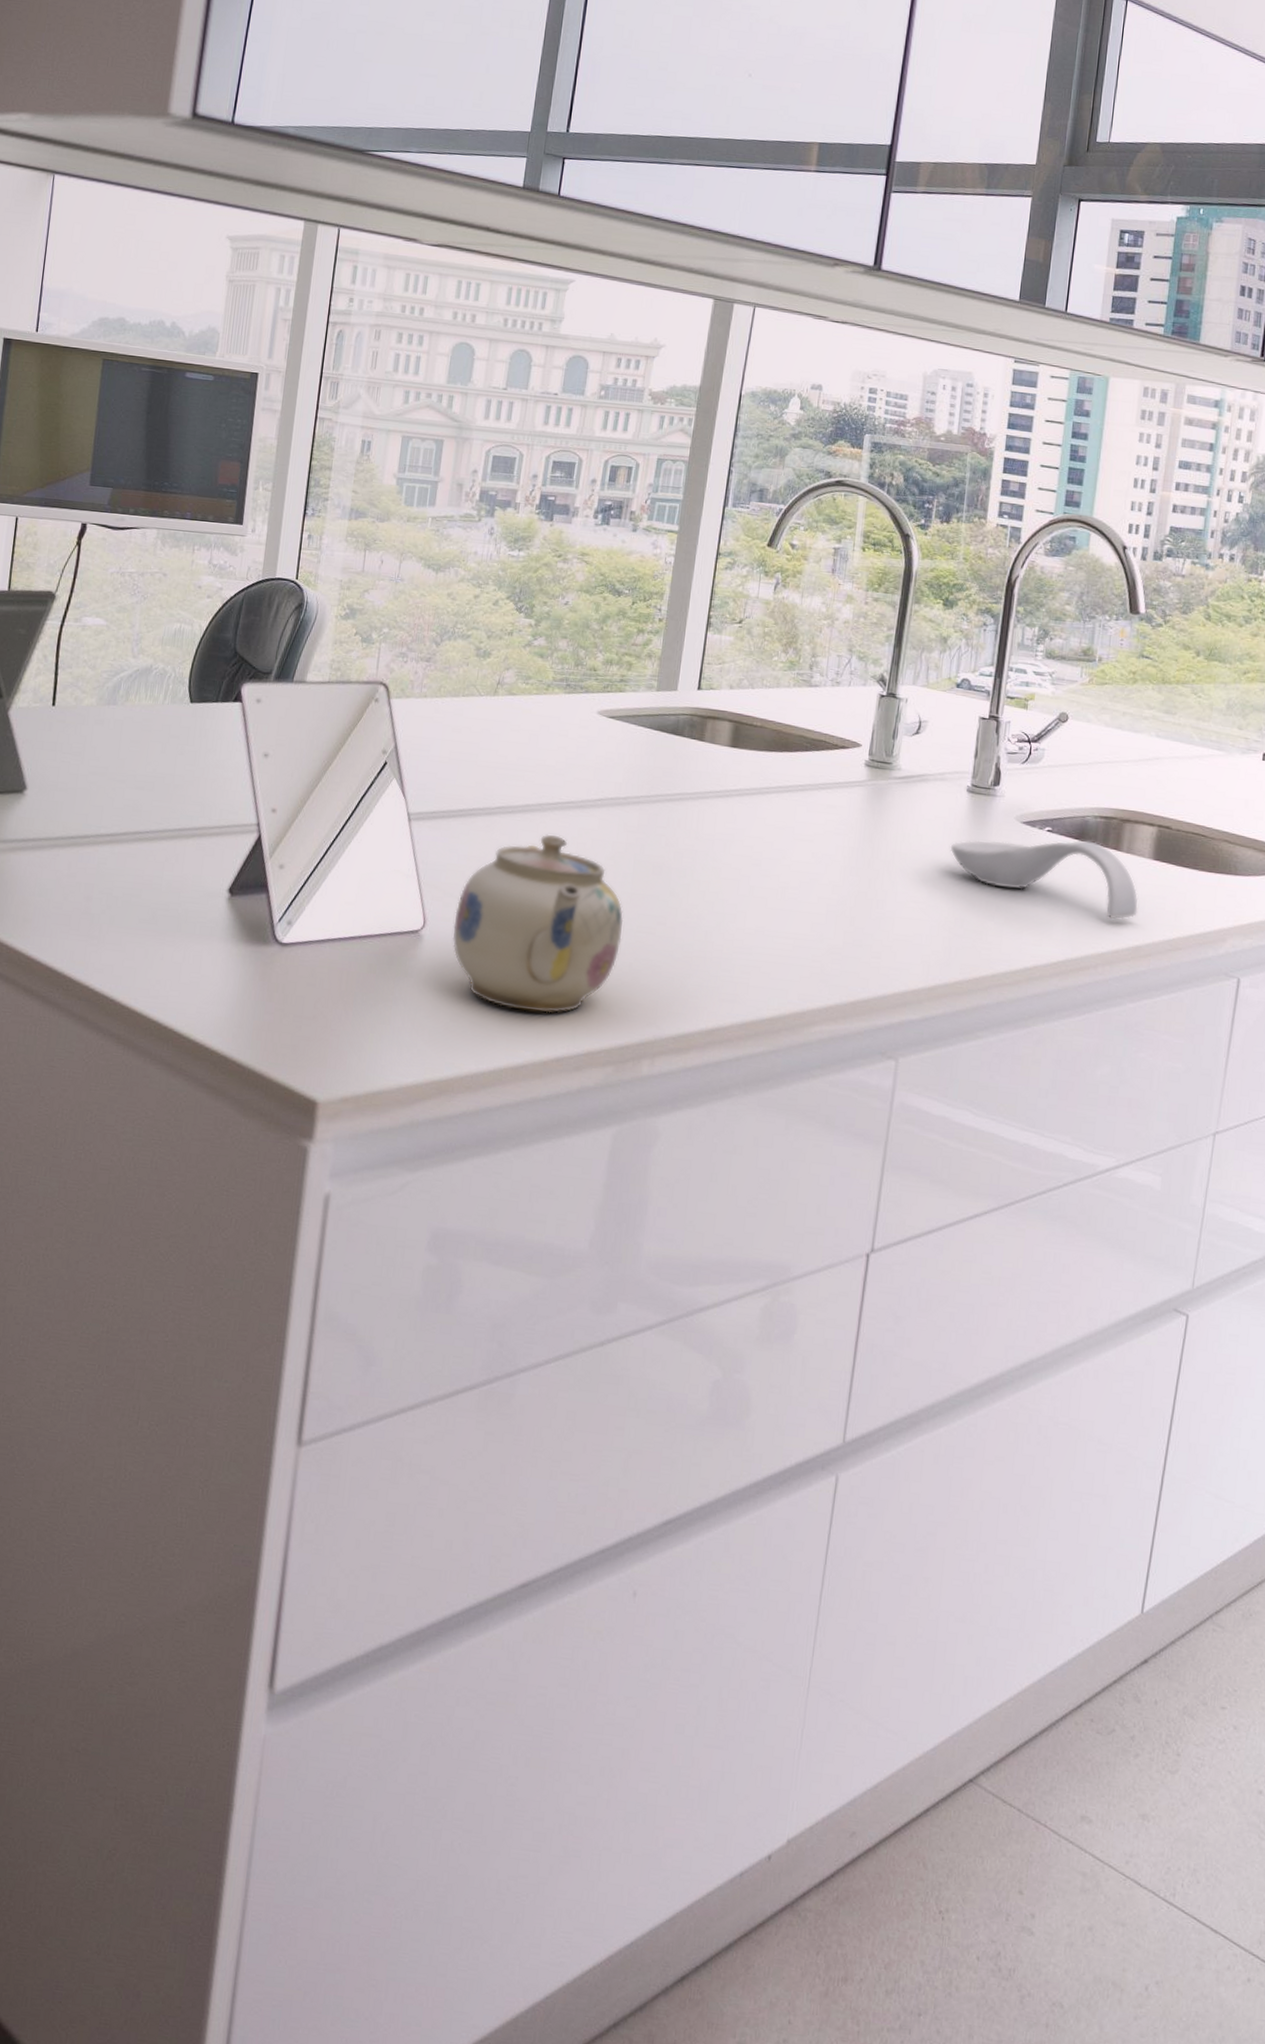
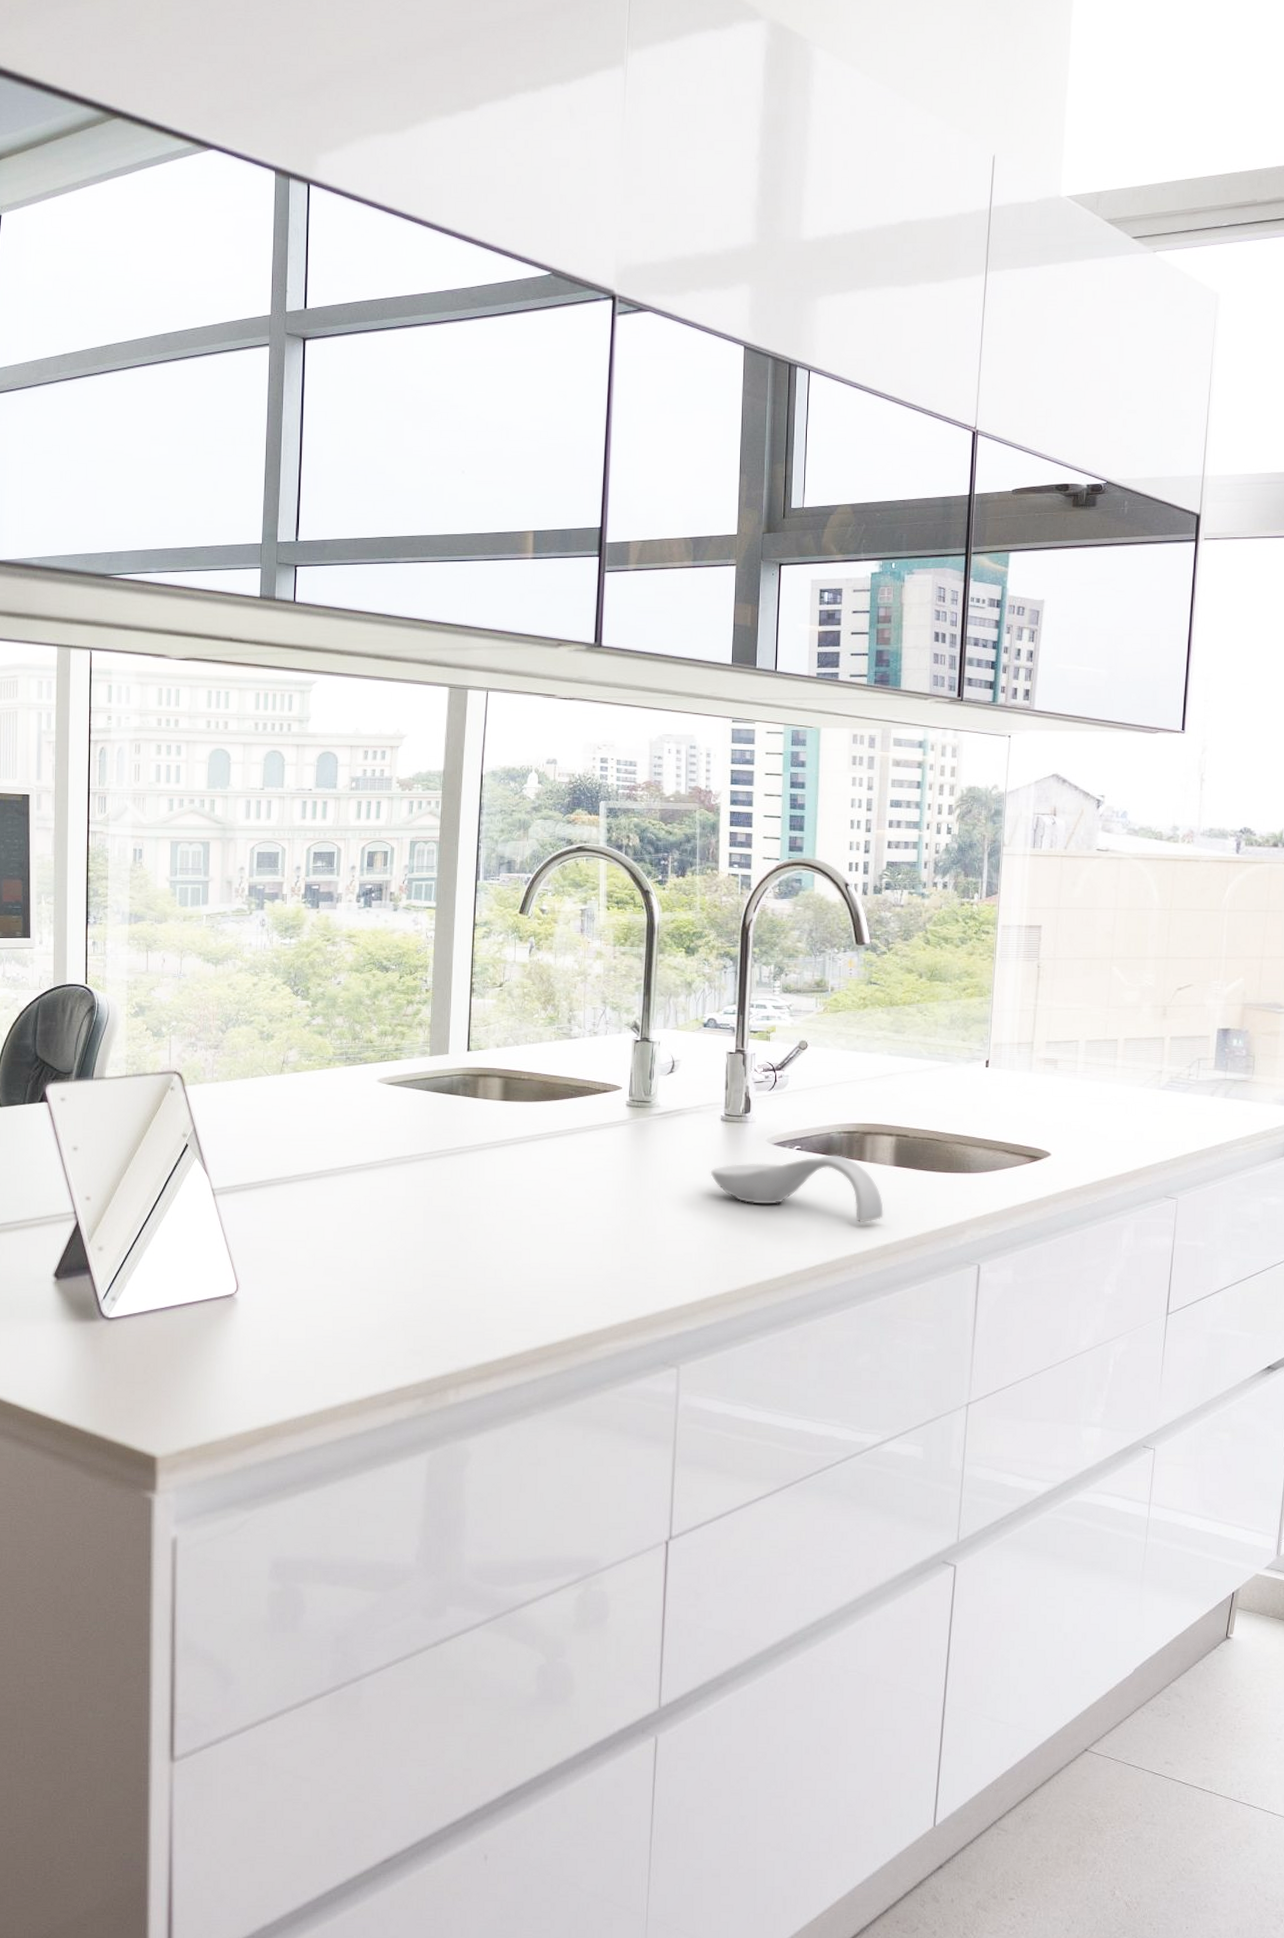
teapot: present [452,834,624,1013] -> none [264,1195,419,1357]

